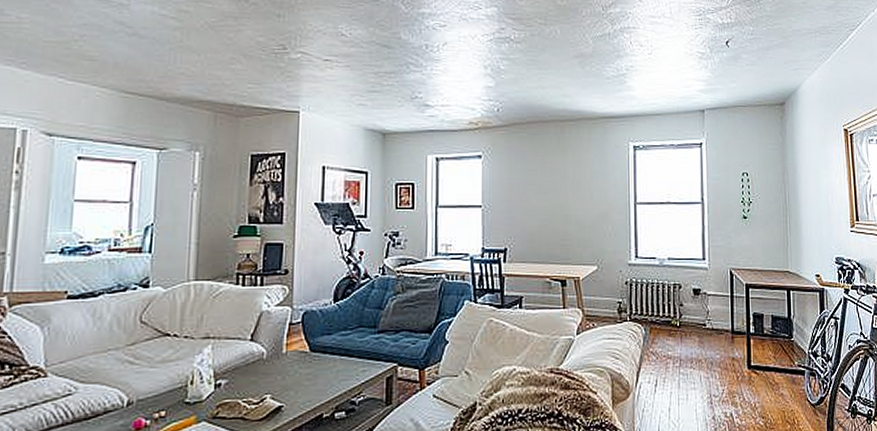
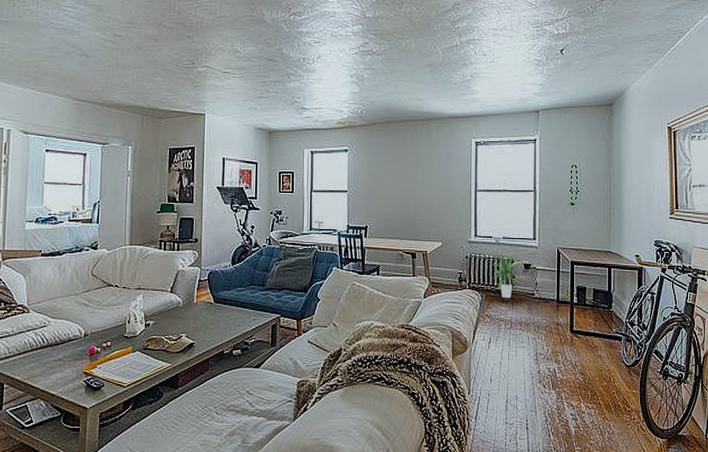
indoor plant: none [656,277,693,330] -> present [491,253,524,298]

